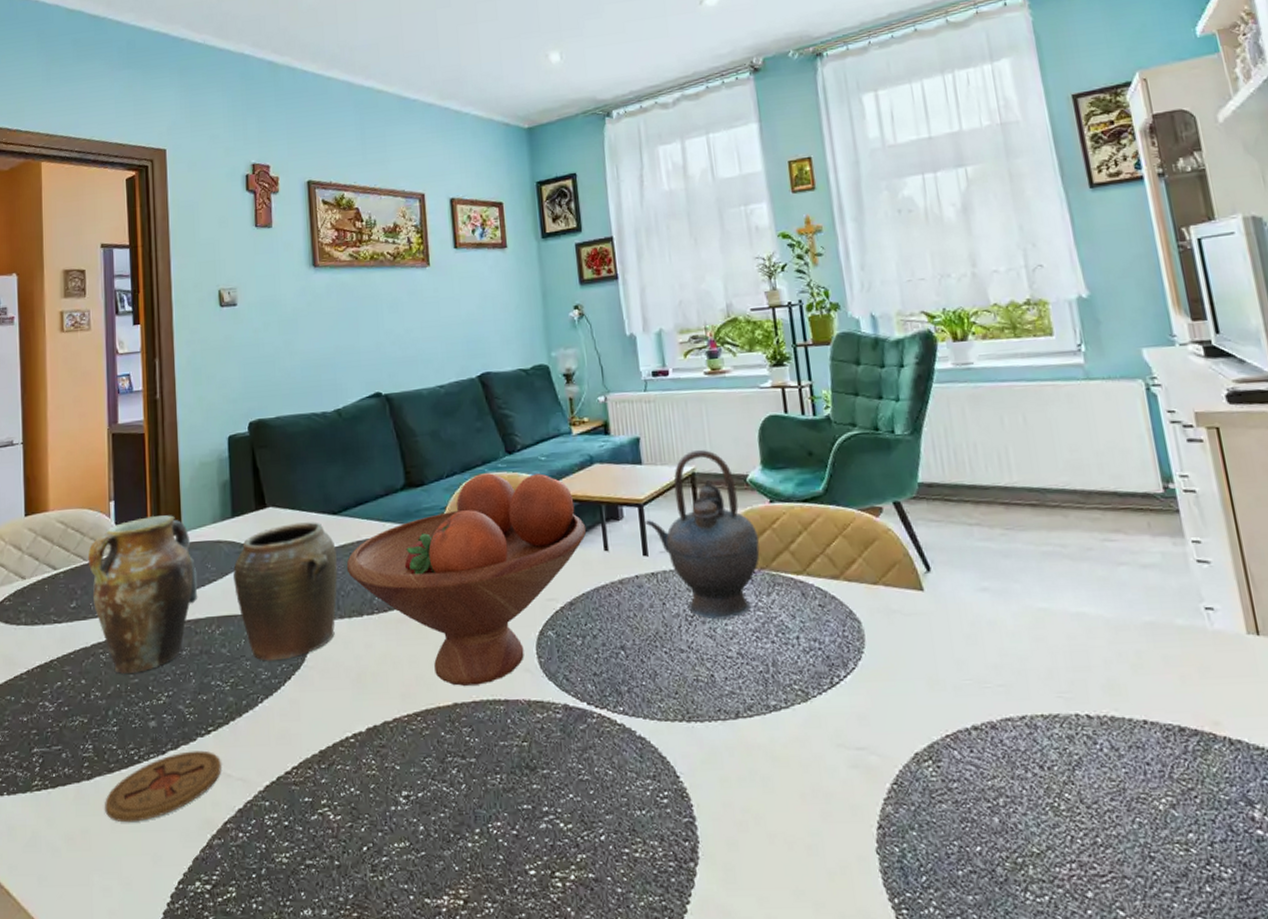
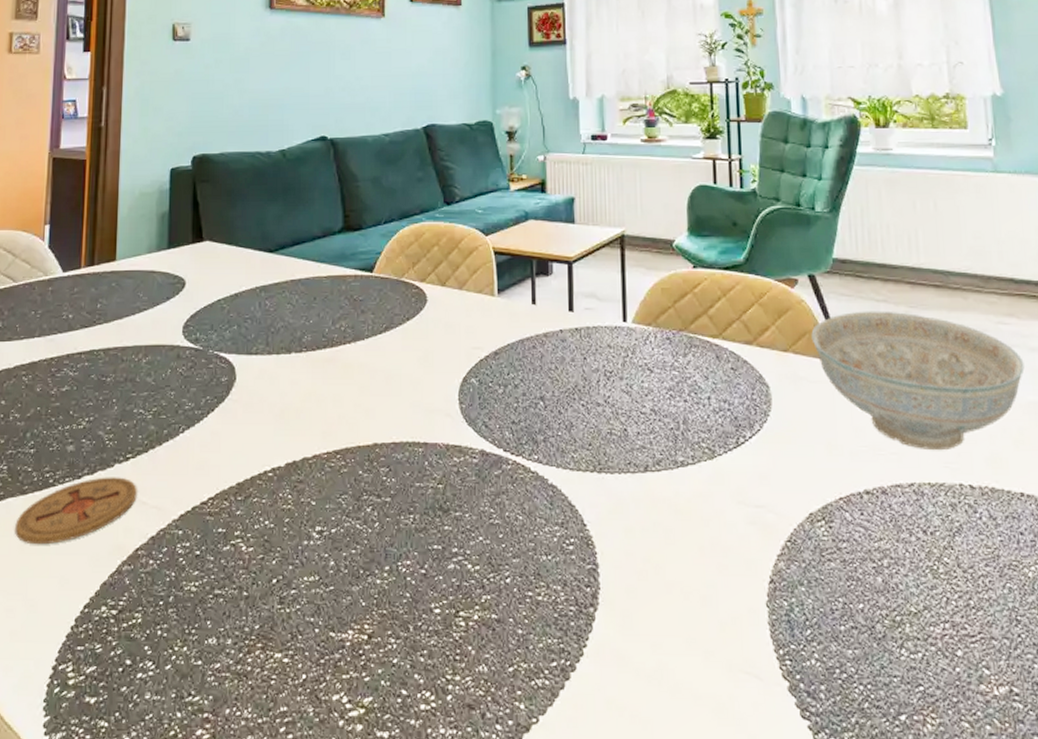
jar set: present [87,515,338,674] -> none [17,242,270,396]
fruit bowl: present [346,473,587,686] -> none [278,222,516,427]
teapot: present [645,449,760,620] -> none [573,213,680,377]
decorative bowl: none [901,534,1137,681] -> present [811,311,1025,451]

